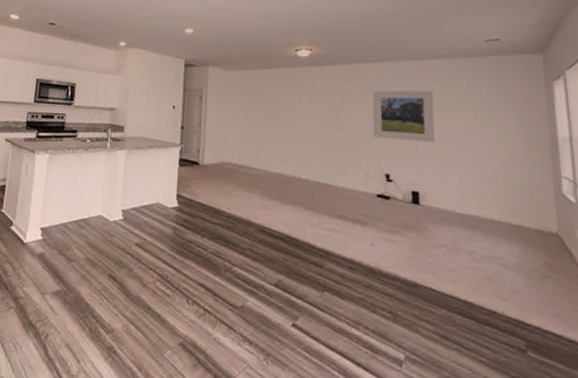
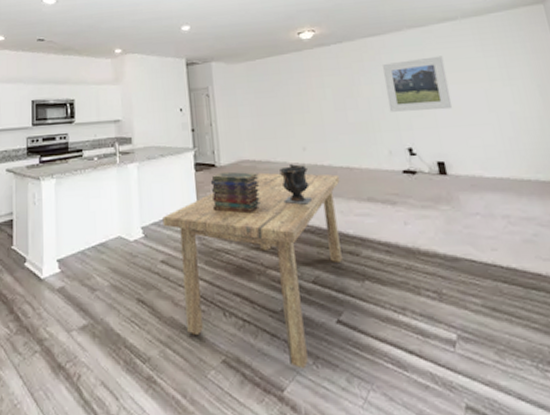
dining table: none [142,176,315,364] -> present [163,172,342,370]
book stack: none [190,170,239,213] -> present [210,171,261,214]
decorative urn: none [258,173,286,213] -> present [279,164,313,205]

